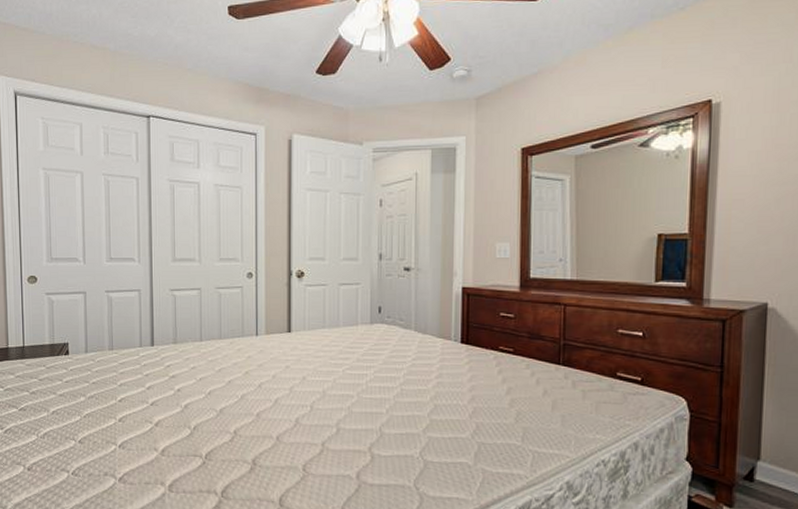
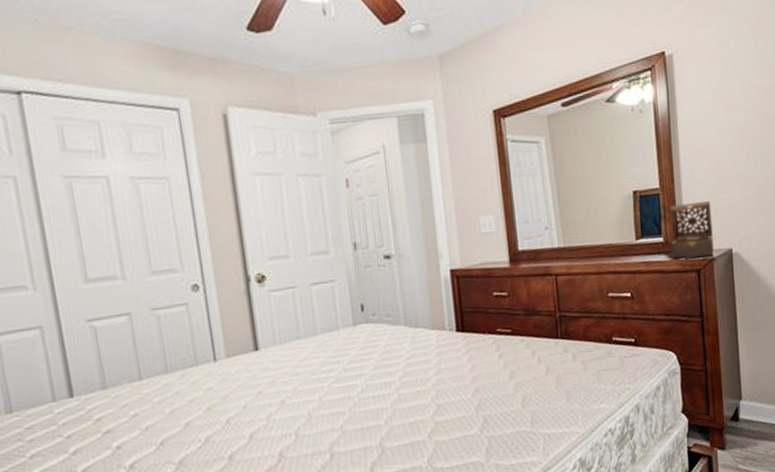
jewelry box: none [694,251,748,308] -> present [670,200,714,260]

